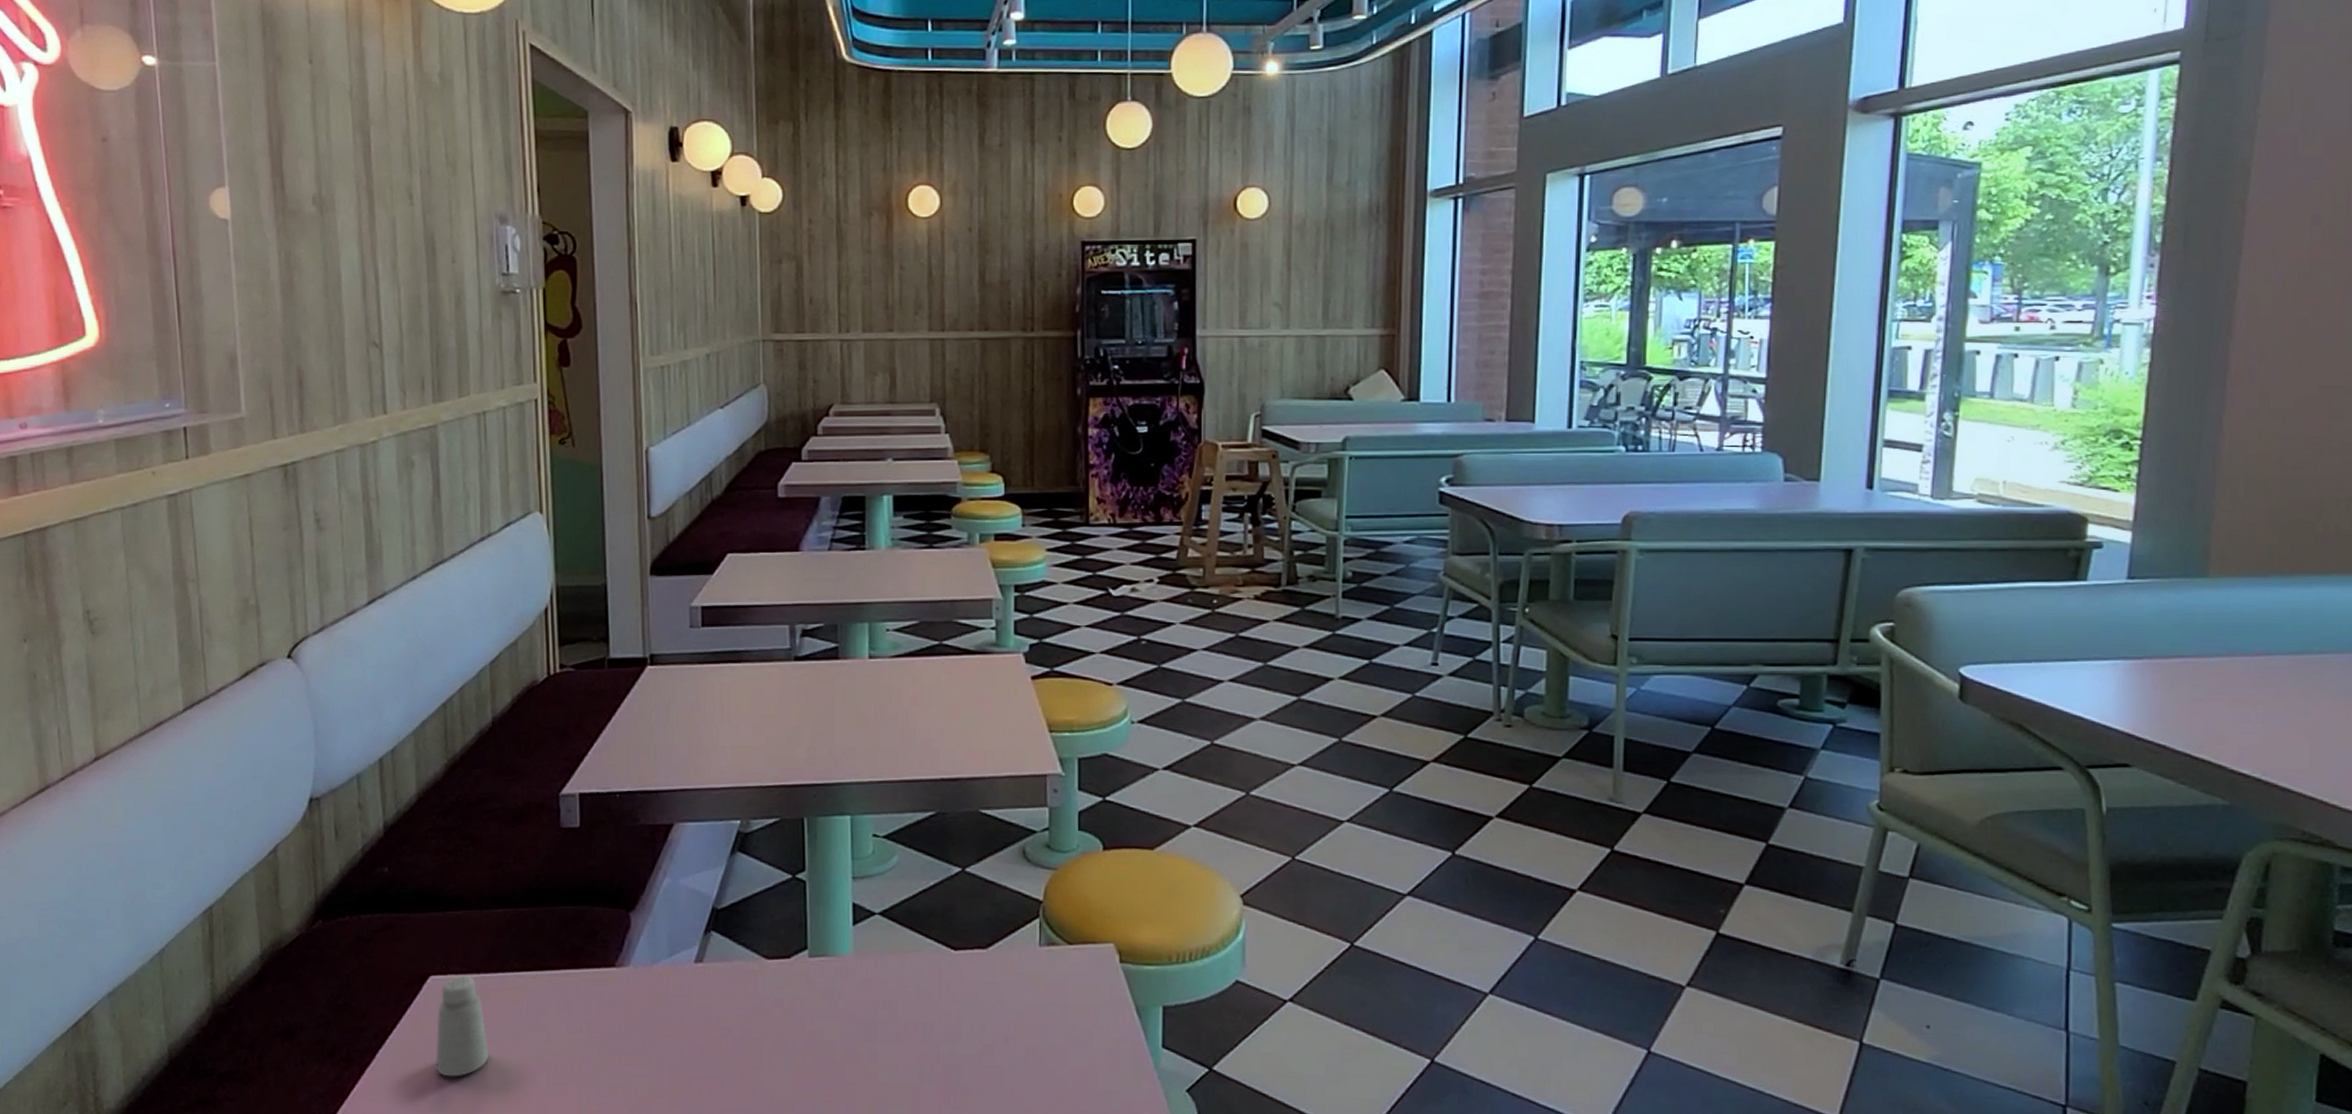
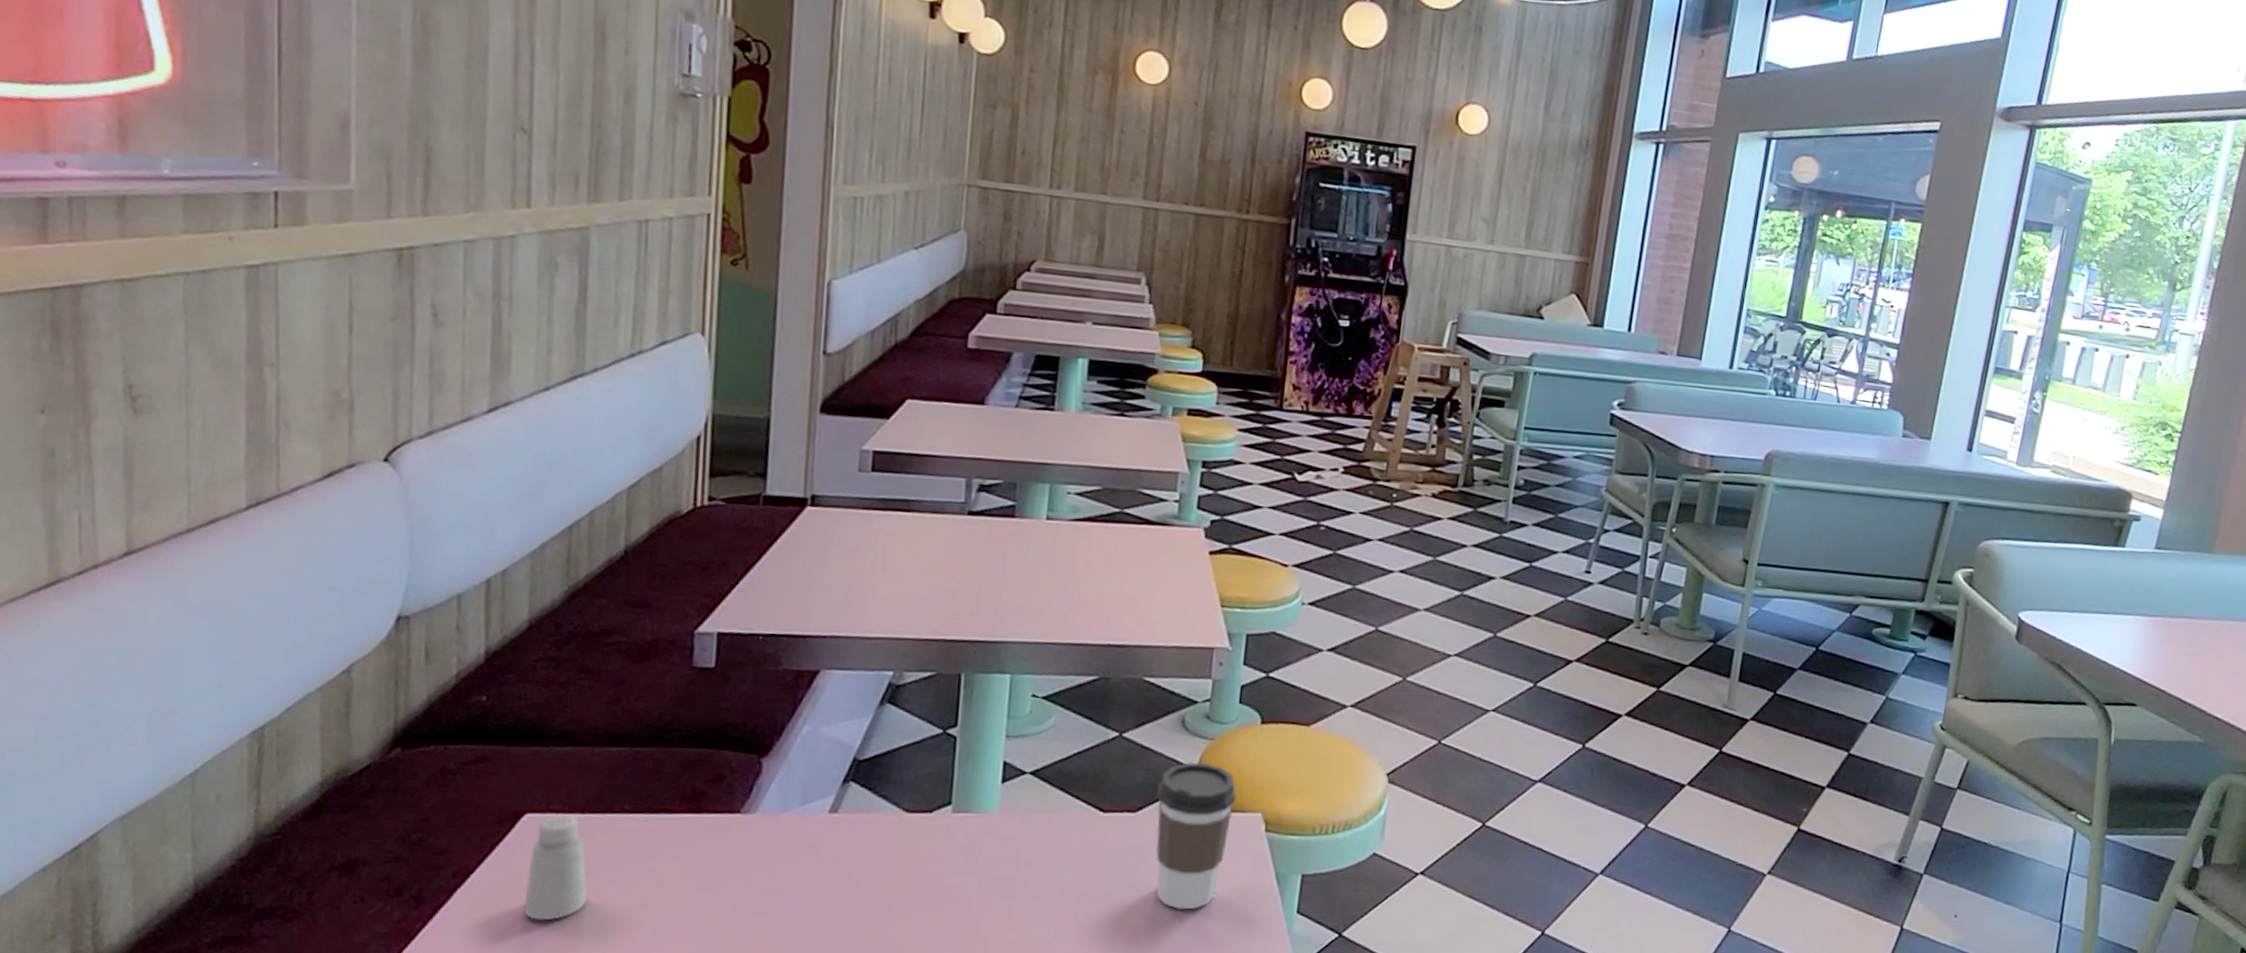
coffee cup: none [1005,893,1086,1048] -> present [1155,761,1237,910]

